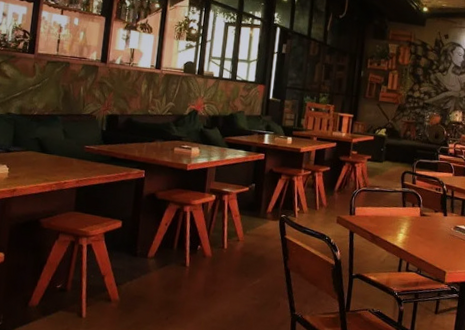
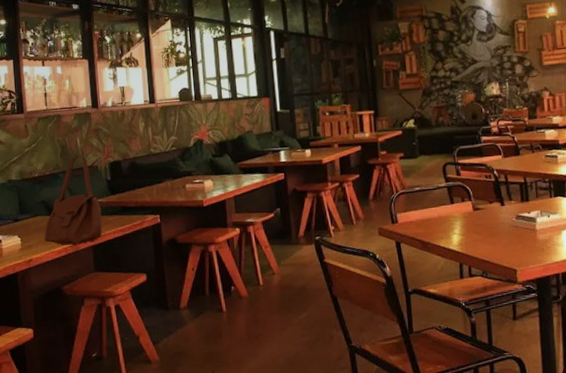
handbag: none [32,102,92,184] -> present [44,154,102,245]

